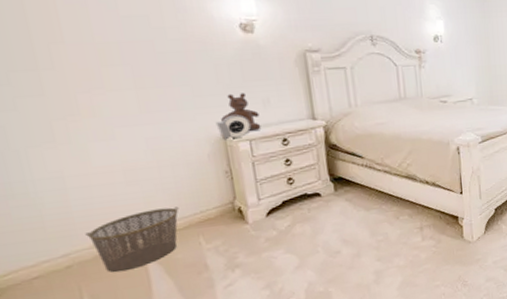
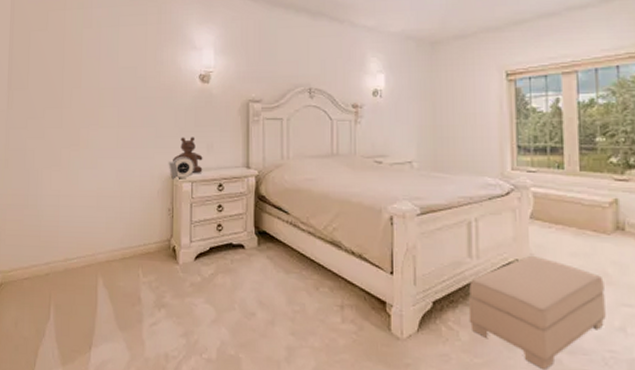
basket: present [85,206,179,272] -> none [63,235,129,288]

